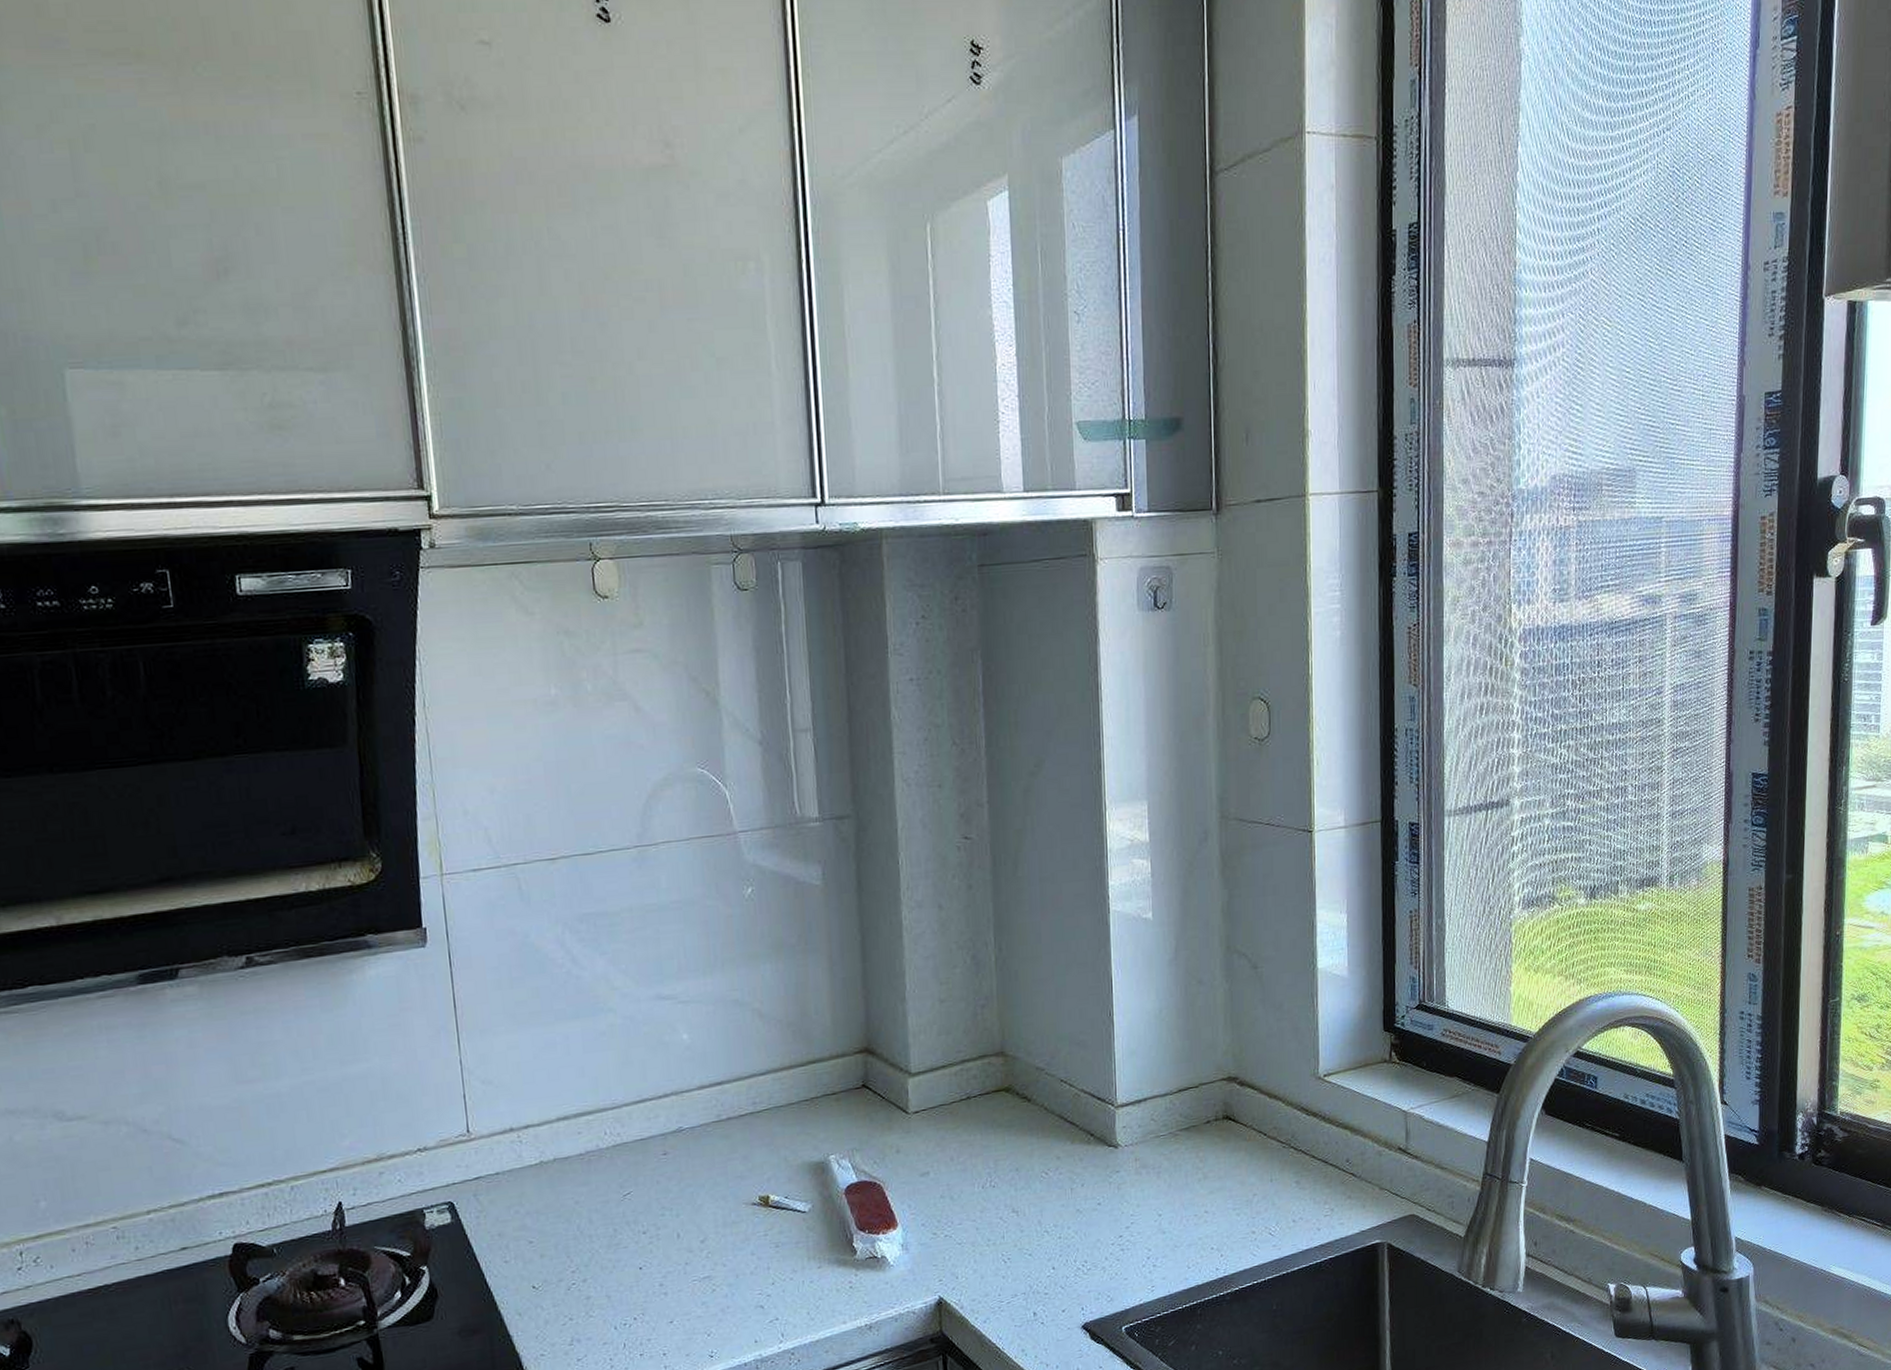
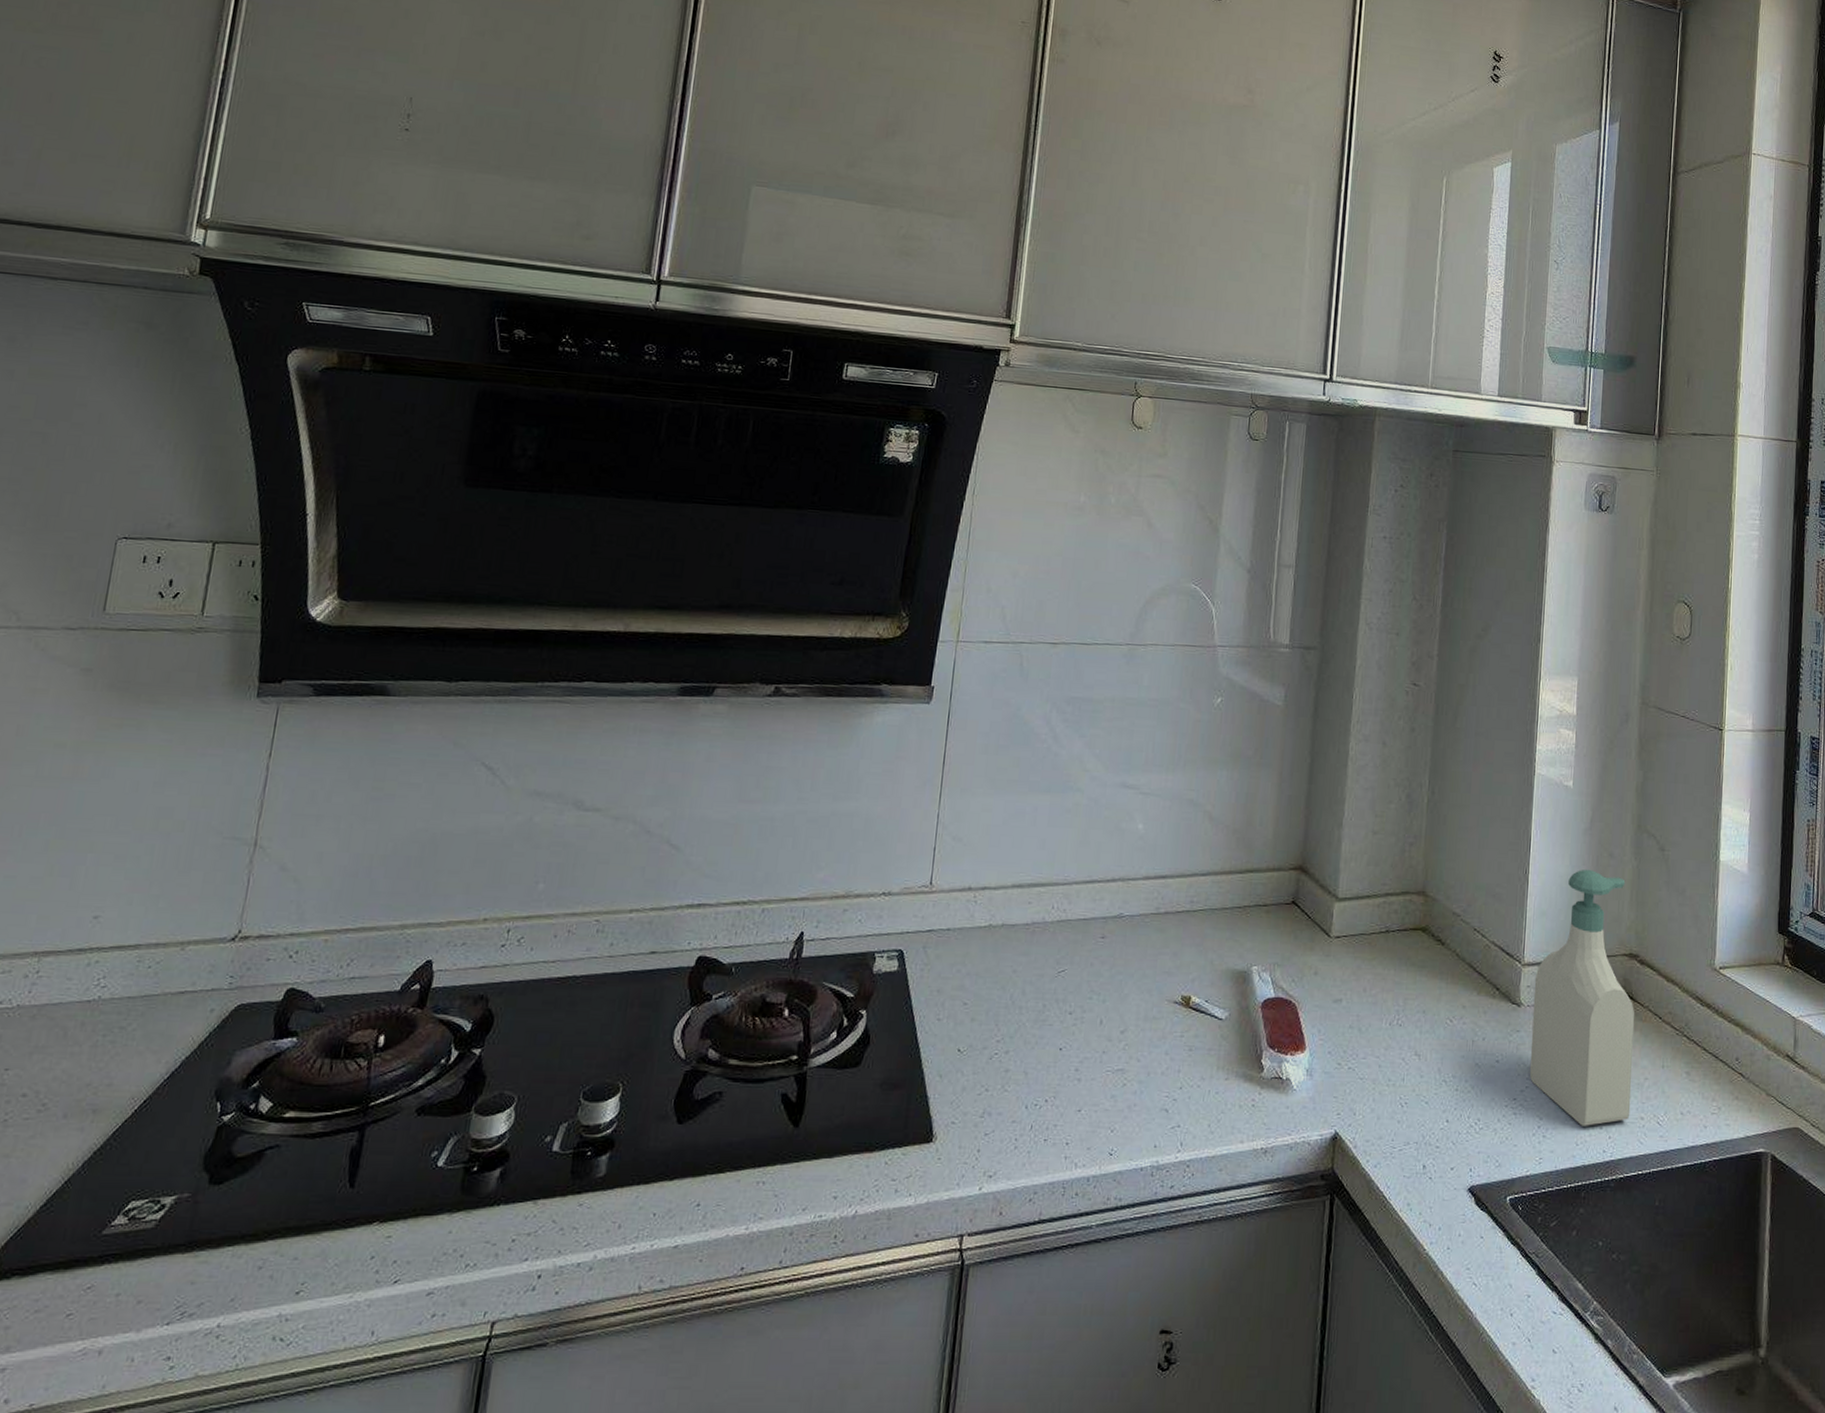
soap bottle: none [1130,1000,1241,1250] -> present [1529,869,1635,1126]

